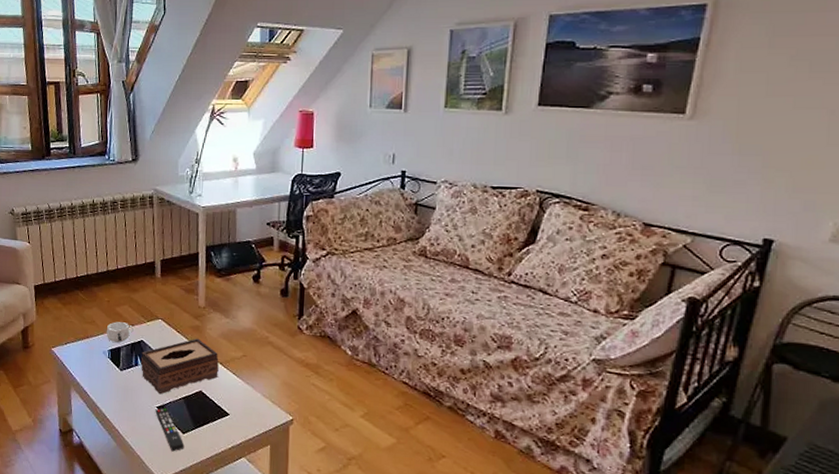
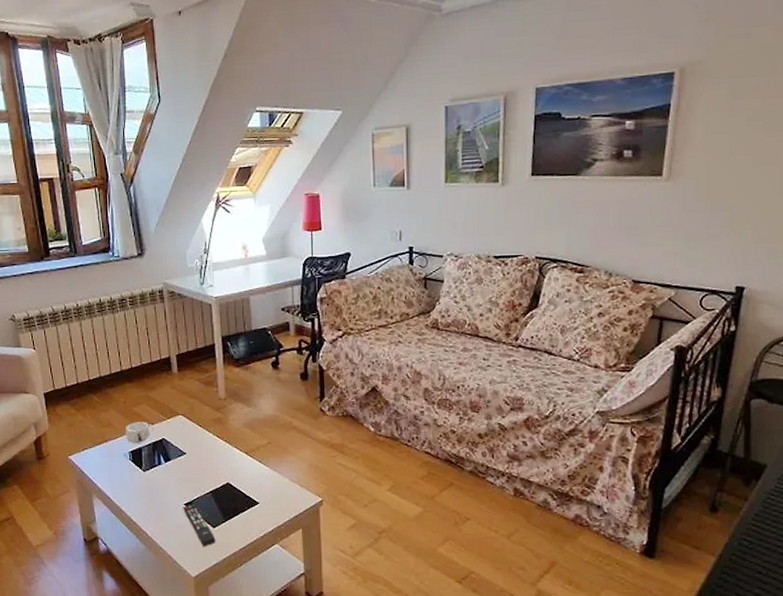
tissue box: present [141,338,219,395] -> none [164,430,245,491]

